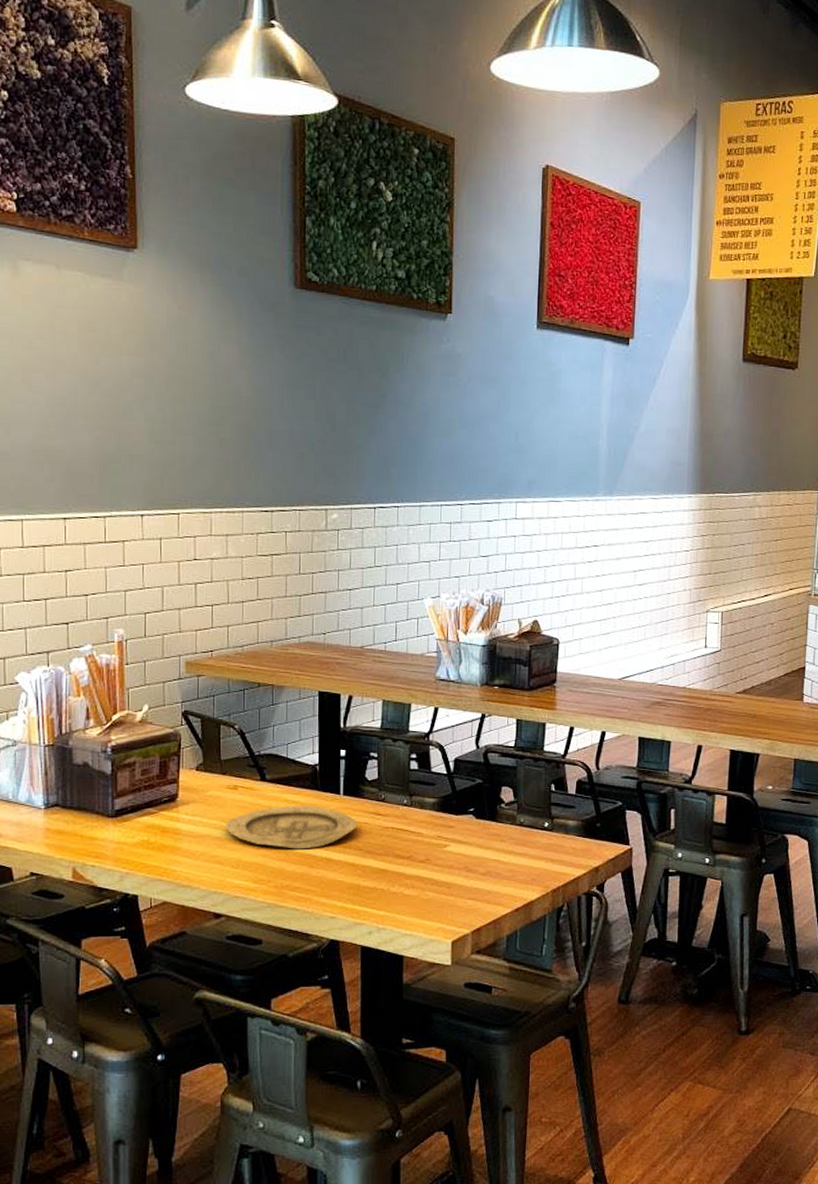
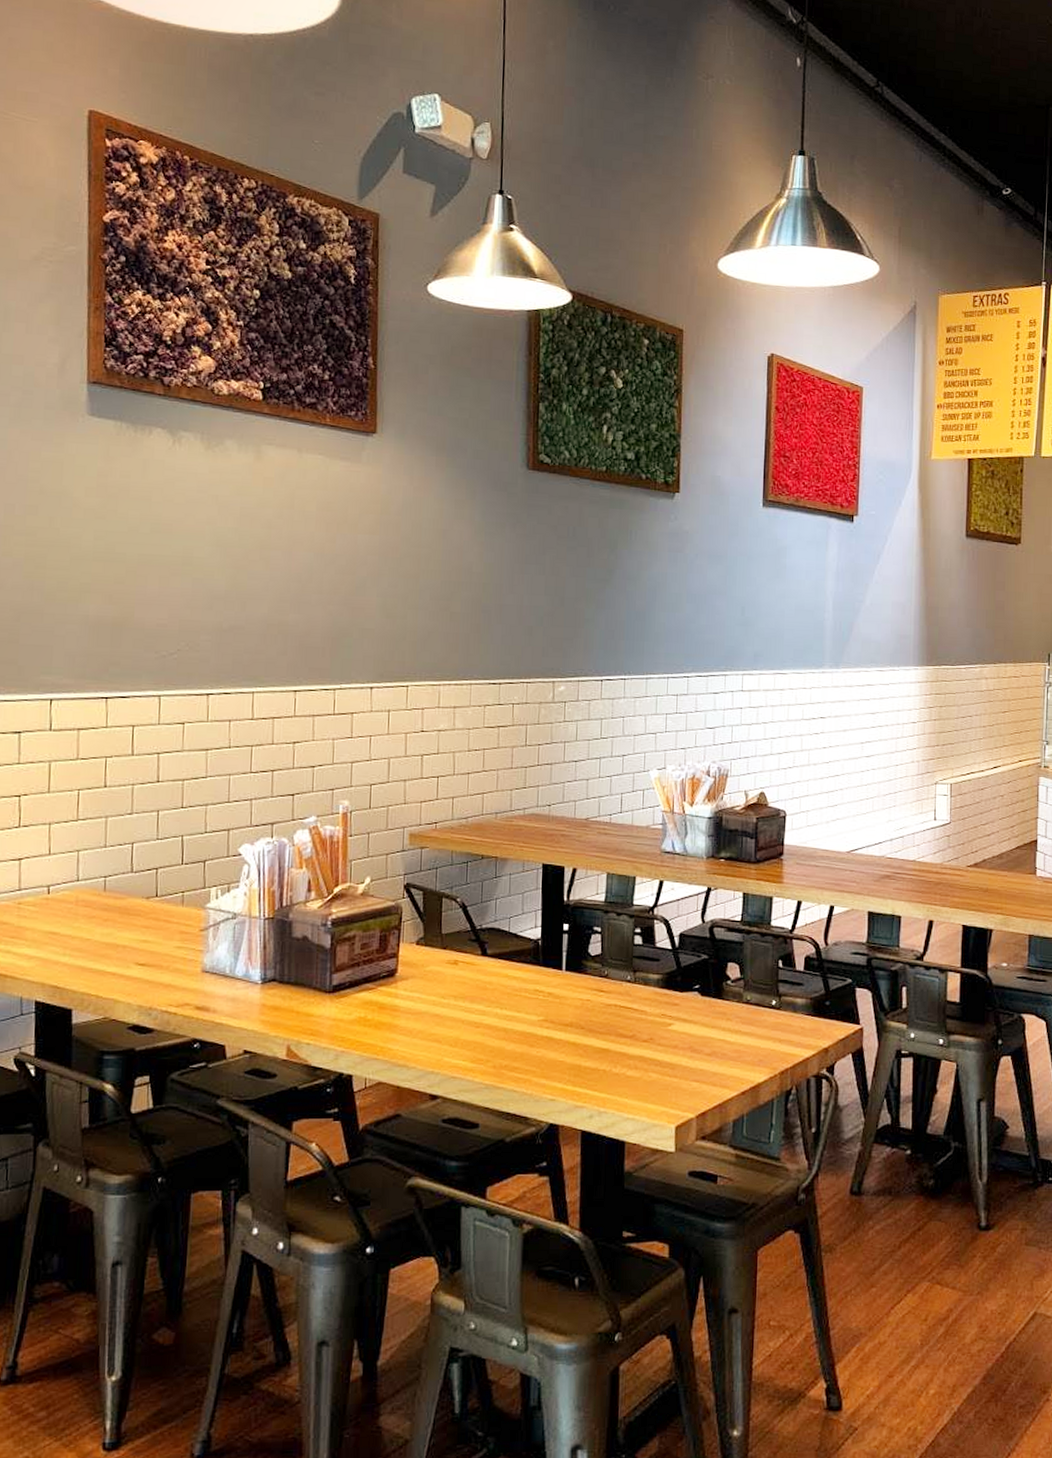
plate: present [226,806,357,849] -> none [445,982,579,1028]

